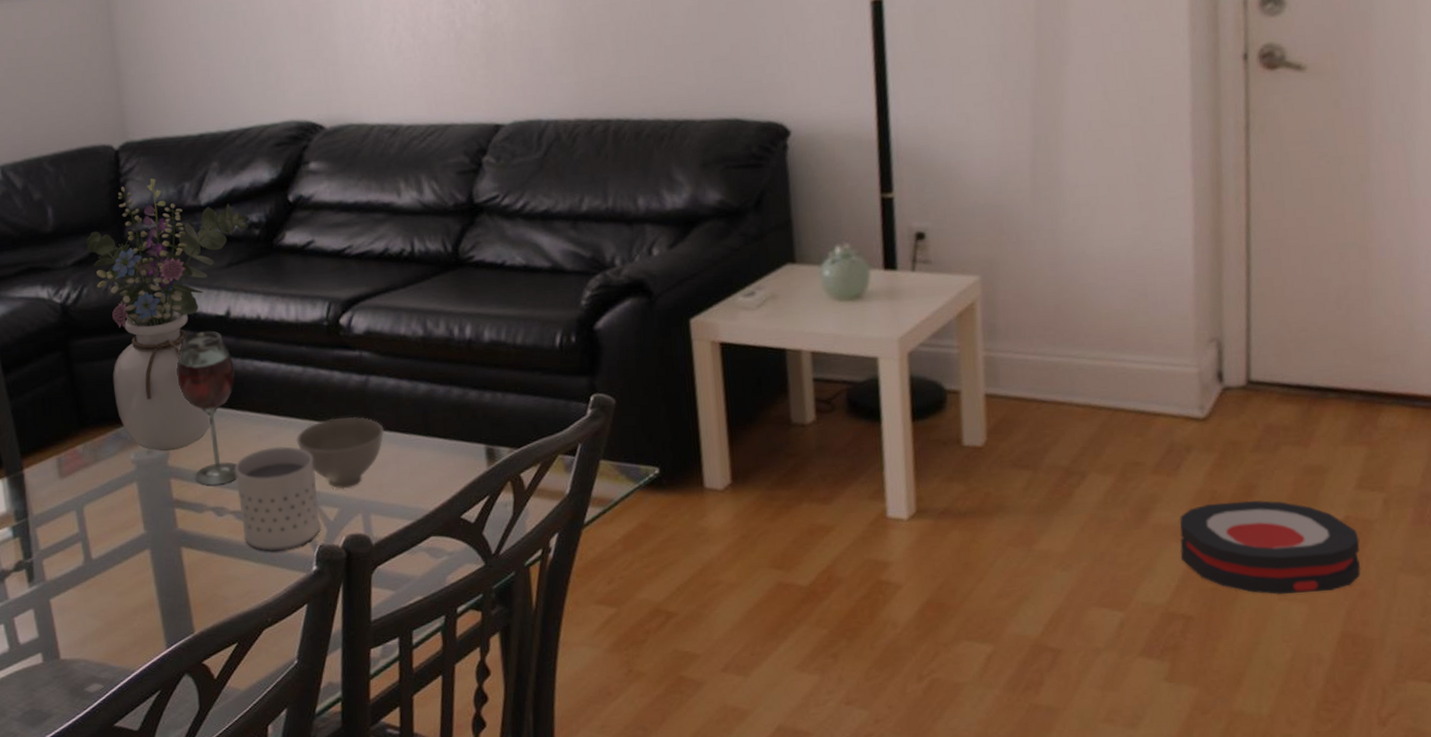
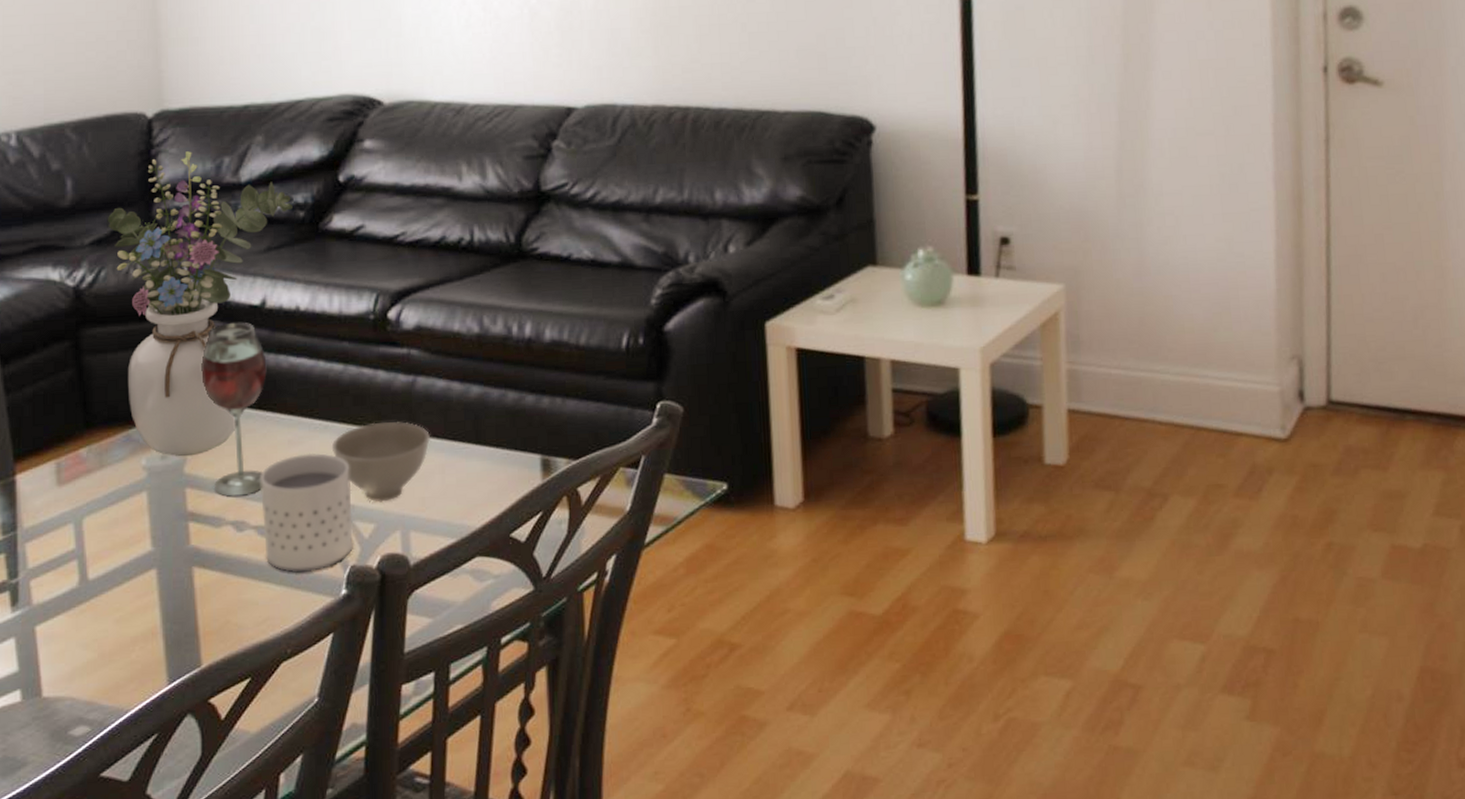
robot vacuum: present [1179,499,1361,596] -> none [1261,525,1439,628]

